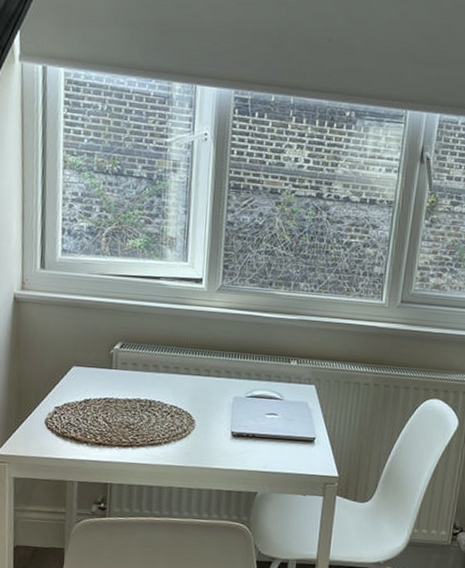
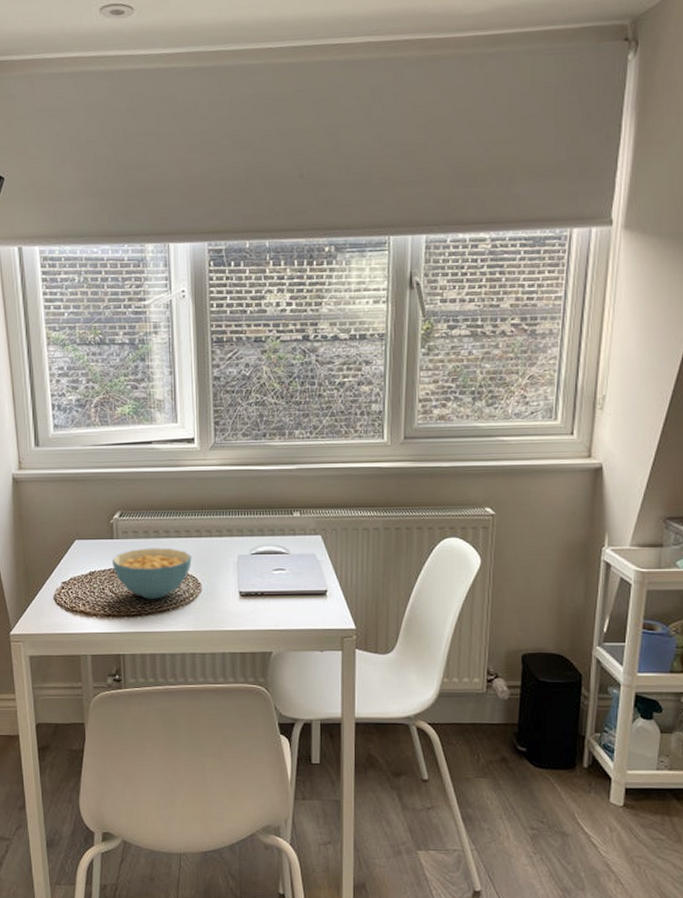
cereal bowl: none [108,381,189,432] -> present [111,548,192,599]

